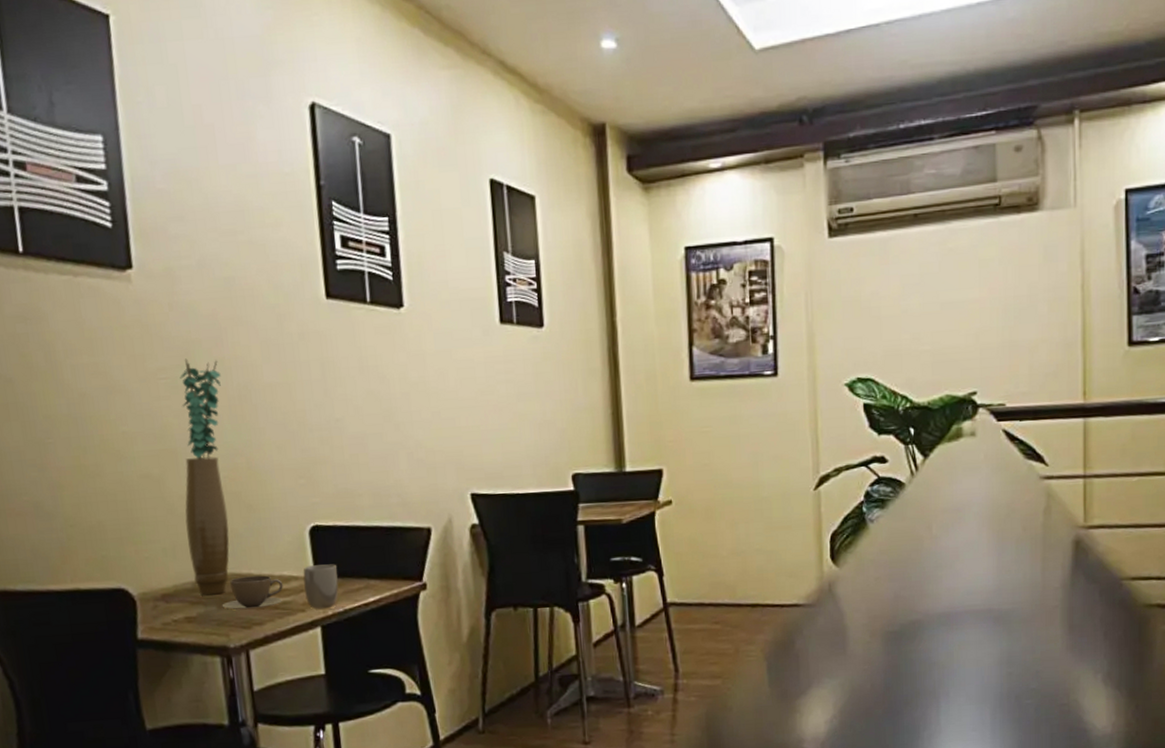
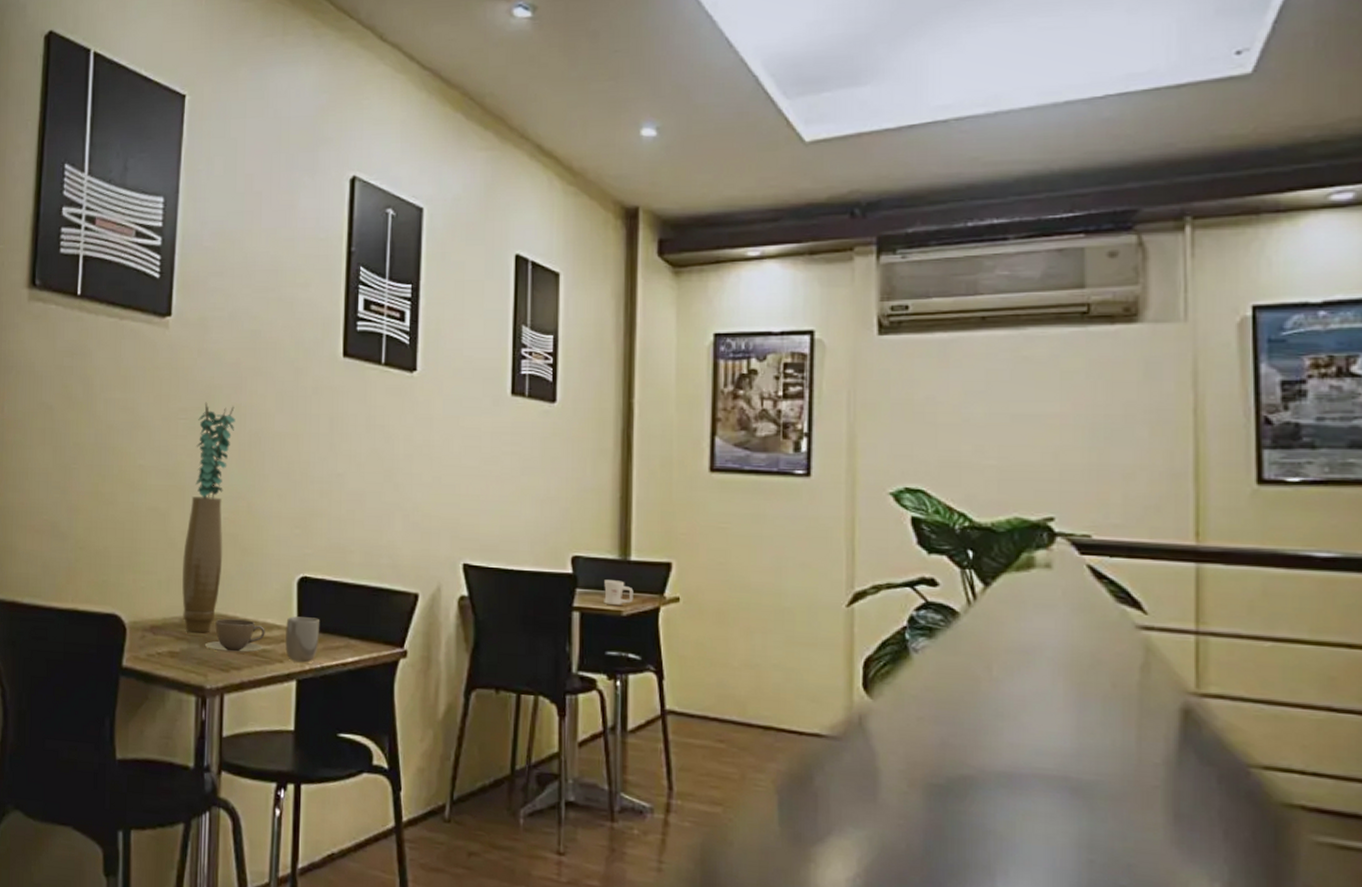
mug: none [604,491,631,516] -> present [604,580,634,606]

